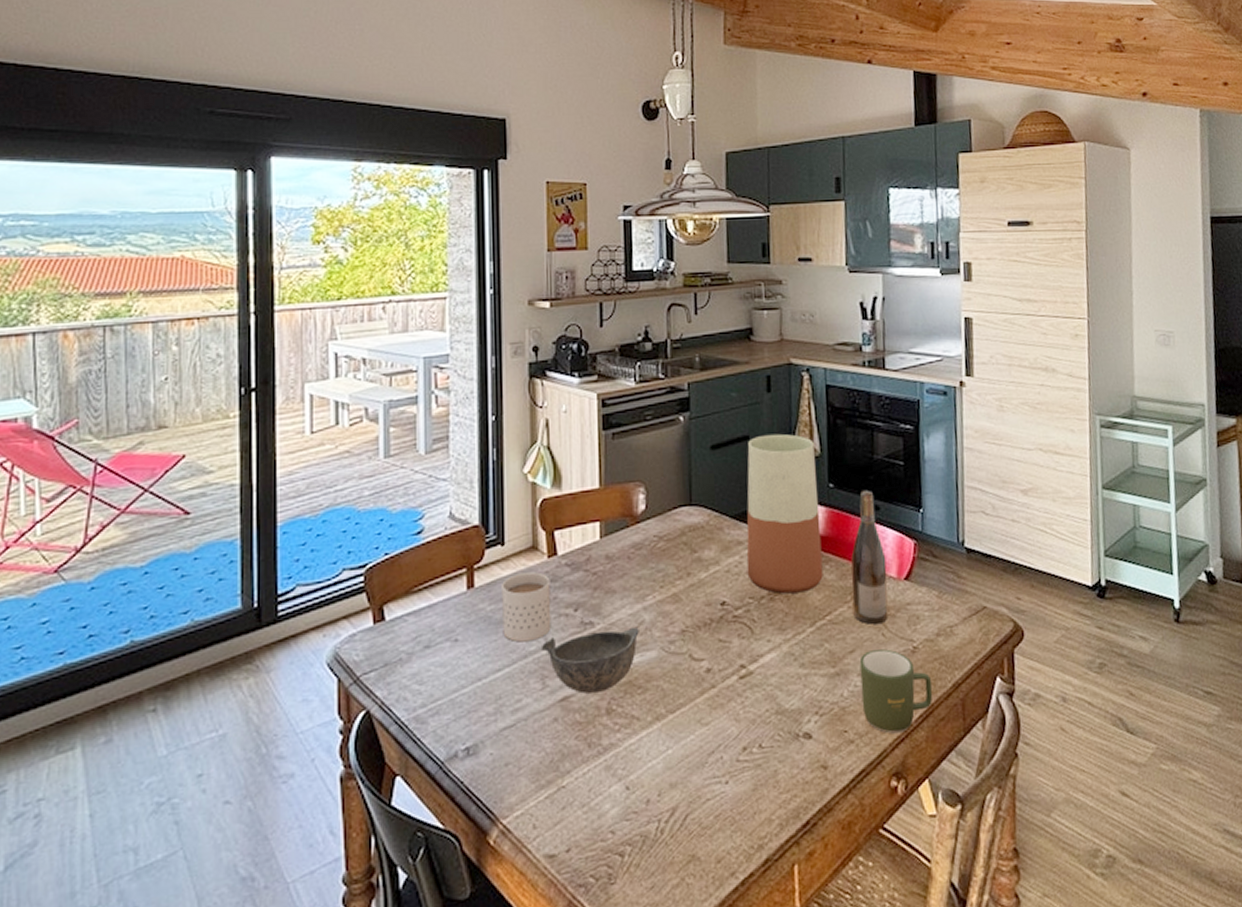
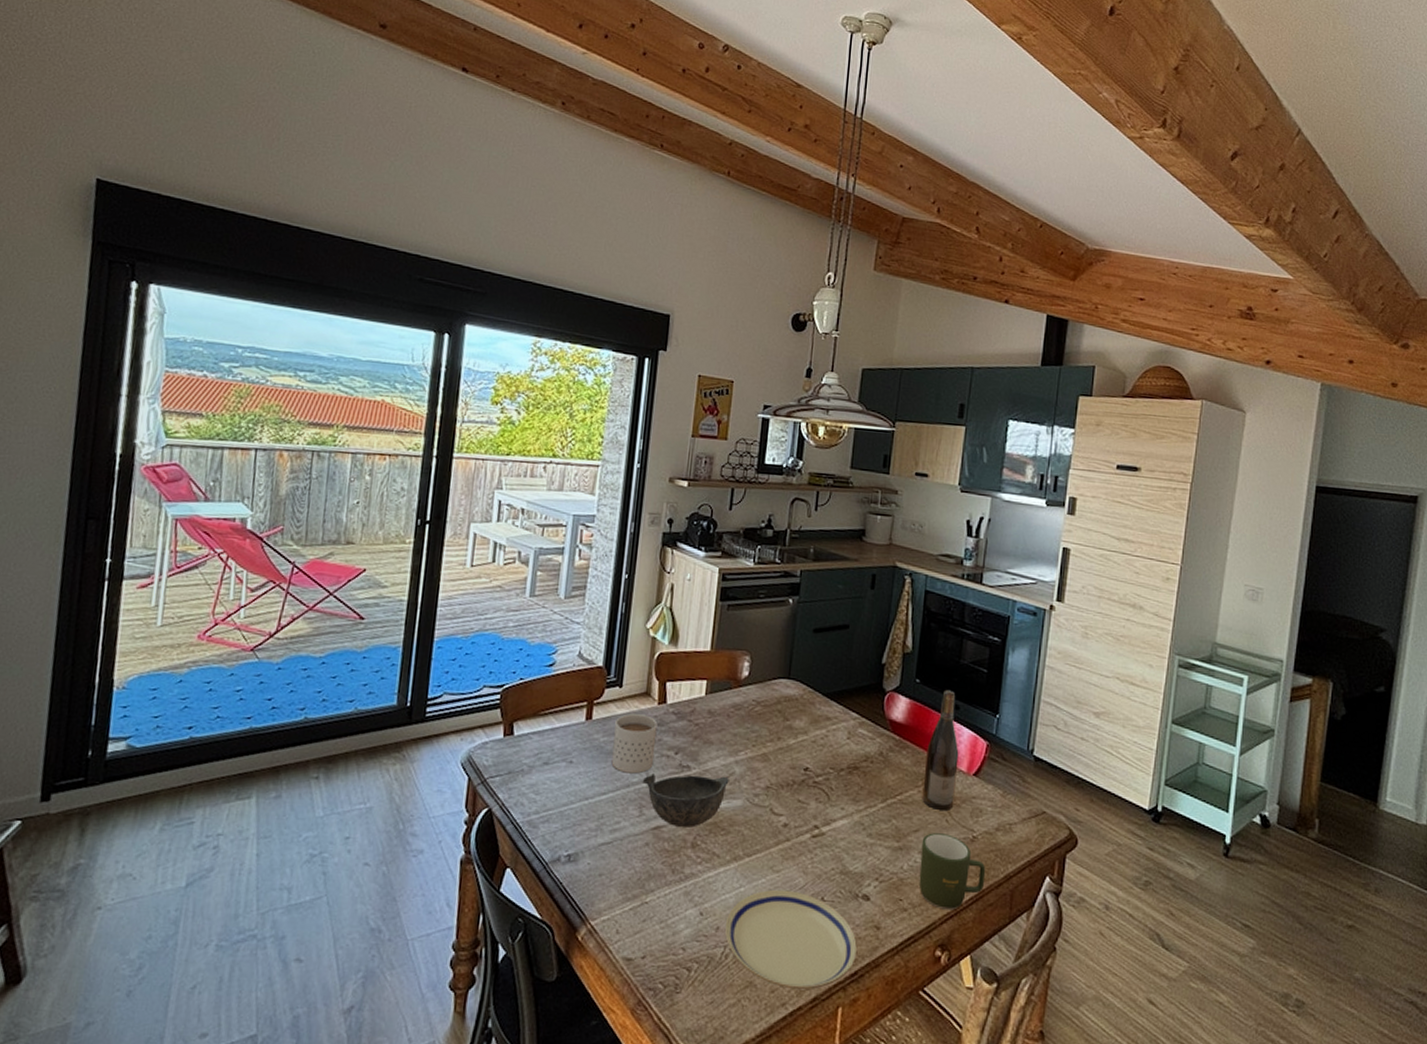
plate: none [655,742,805,855] -> present [724,889,857,990]
vase: present [746,433,823,594] -> none [831,626,907,771]

